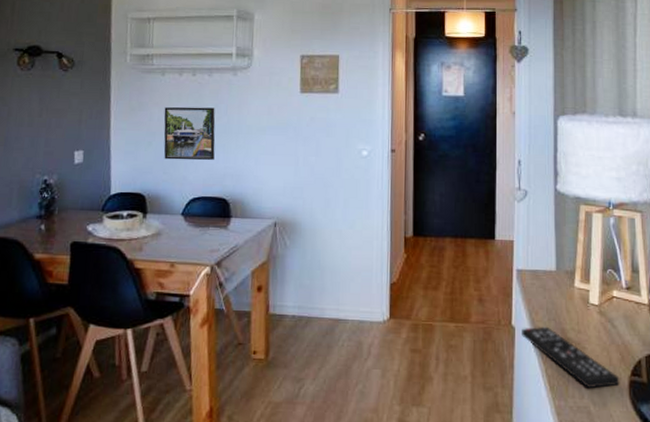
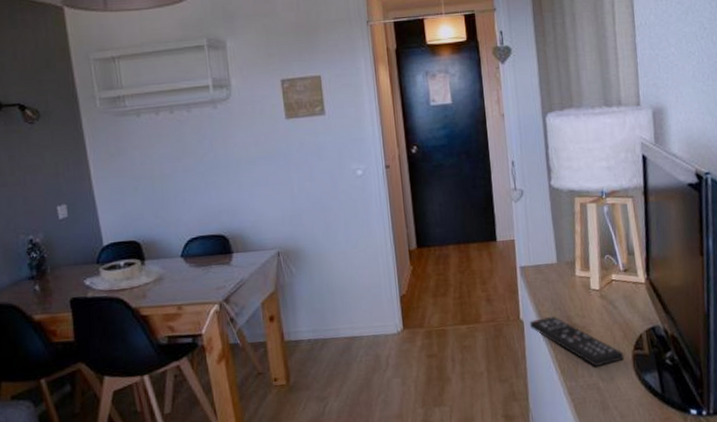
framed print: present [163,106,216,161] -> none [145,144,206,203]

